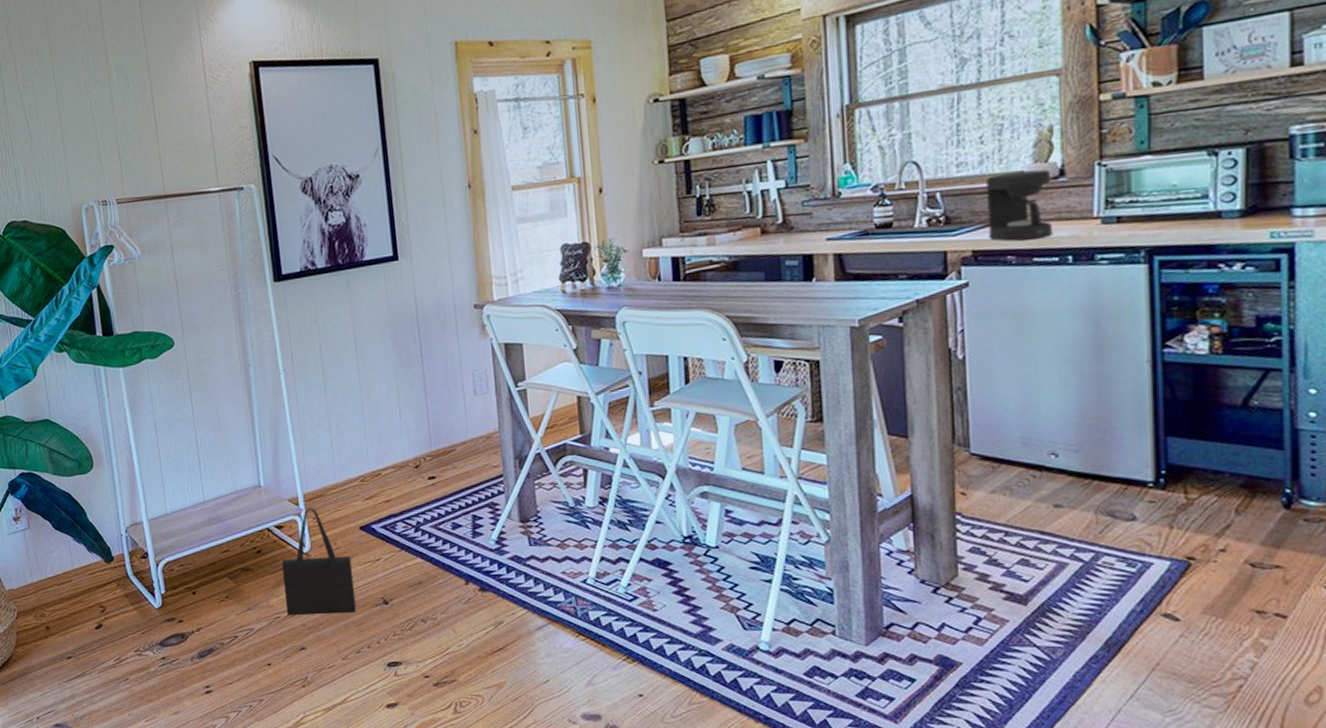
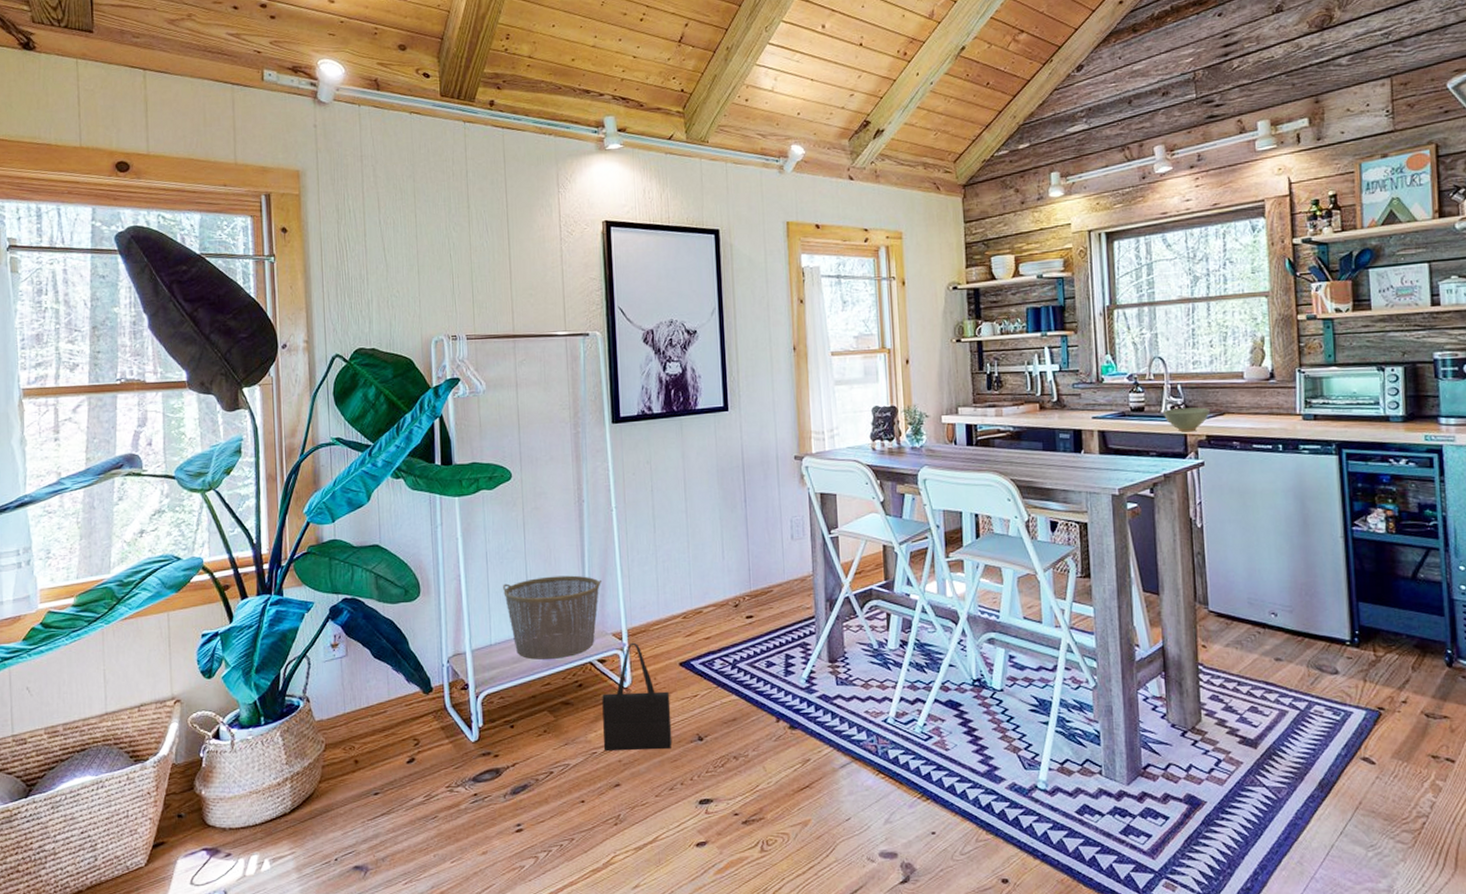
basket: none [174,441,274,527] -> present [503,575,601,660]
bowl: none [916,217,979,248] -> present [1162,407,1211,431]
coffee maker: present [986,169,1053,242] -> none [1215,371,1267,430]

